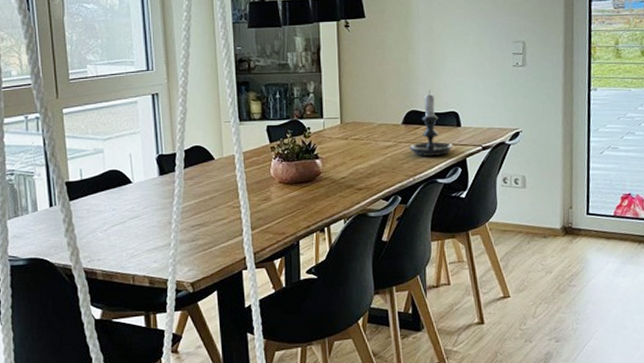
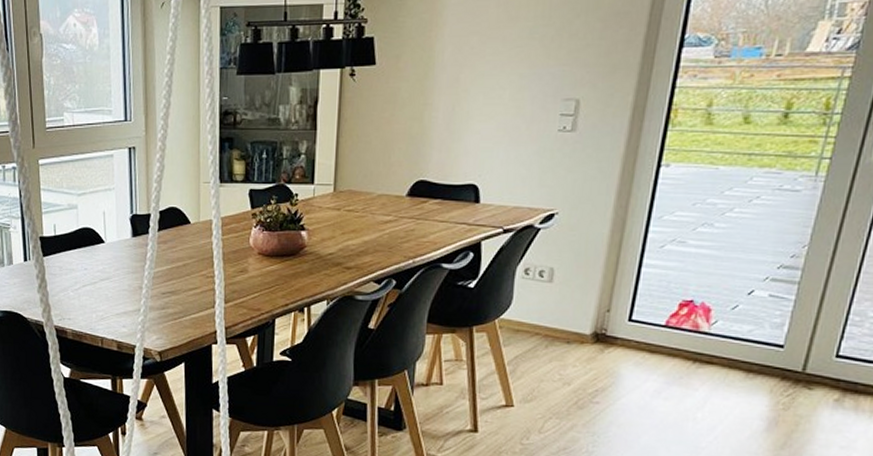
candle holder: present [409,89,453,156] -> none [412,156,467,236]

